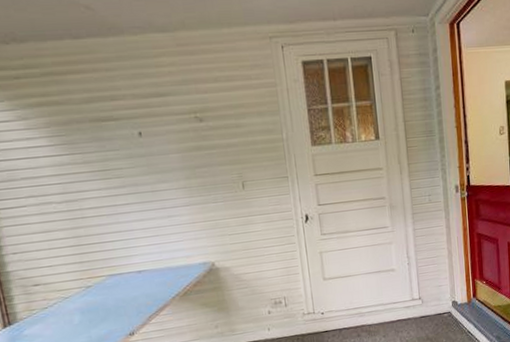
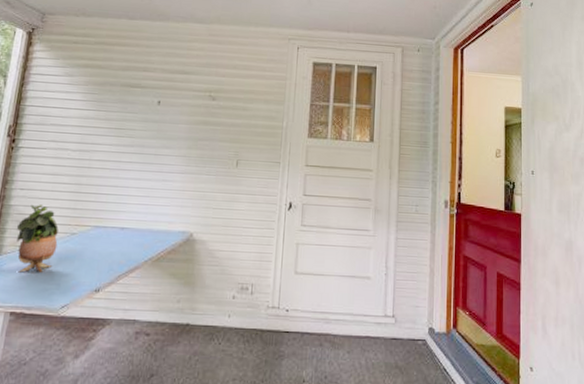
potted plant: none [24,265,76,335] -> present [17,204,59,273]

